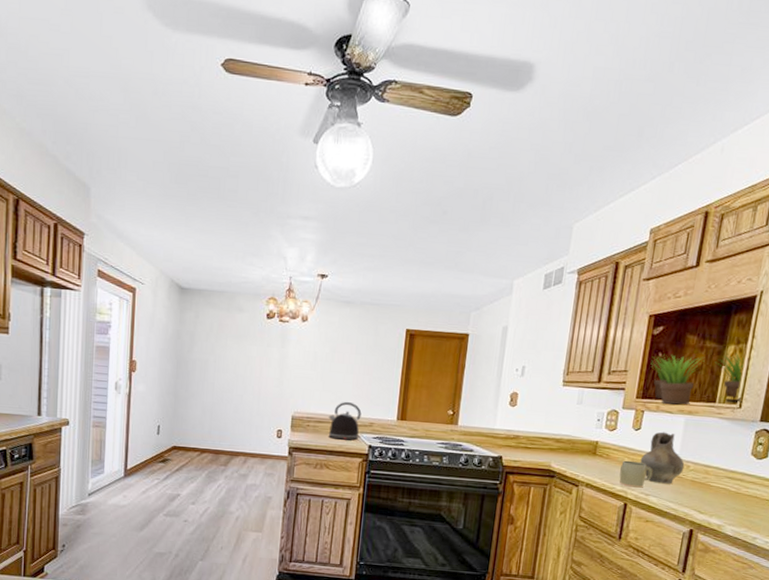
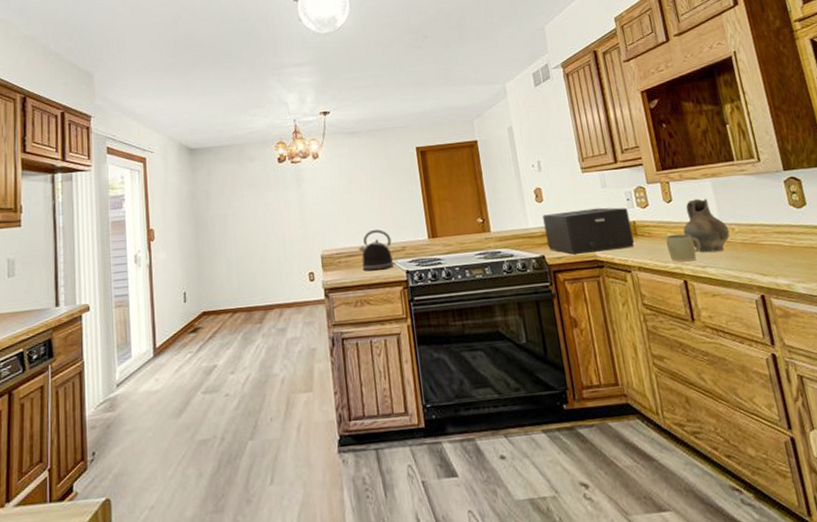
toaster: none [508,419,595,464] -> present [542,207,634,254]
plant: present [651,353,744,405] -> none [657,111,759,171]

